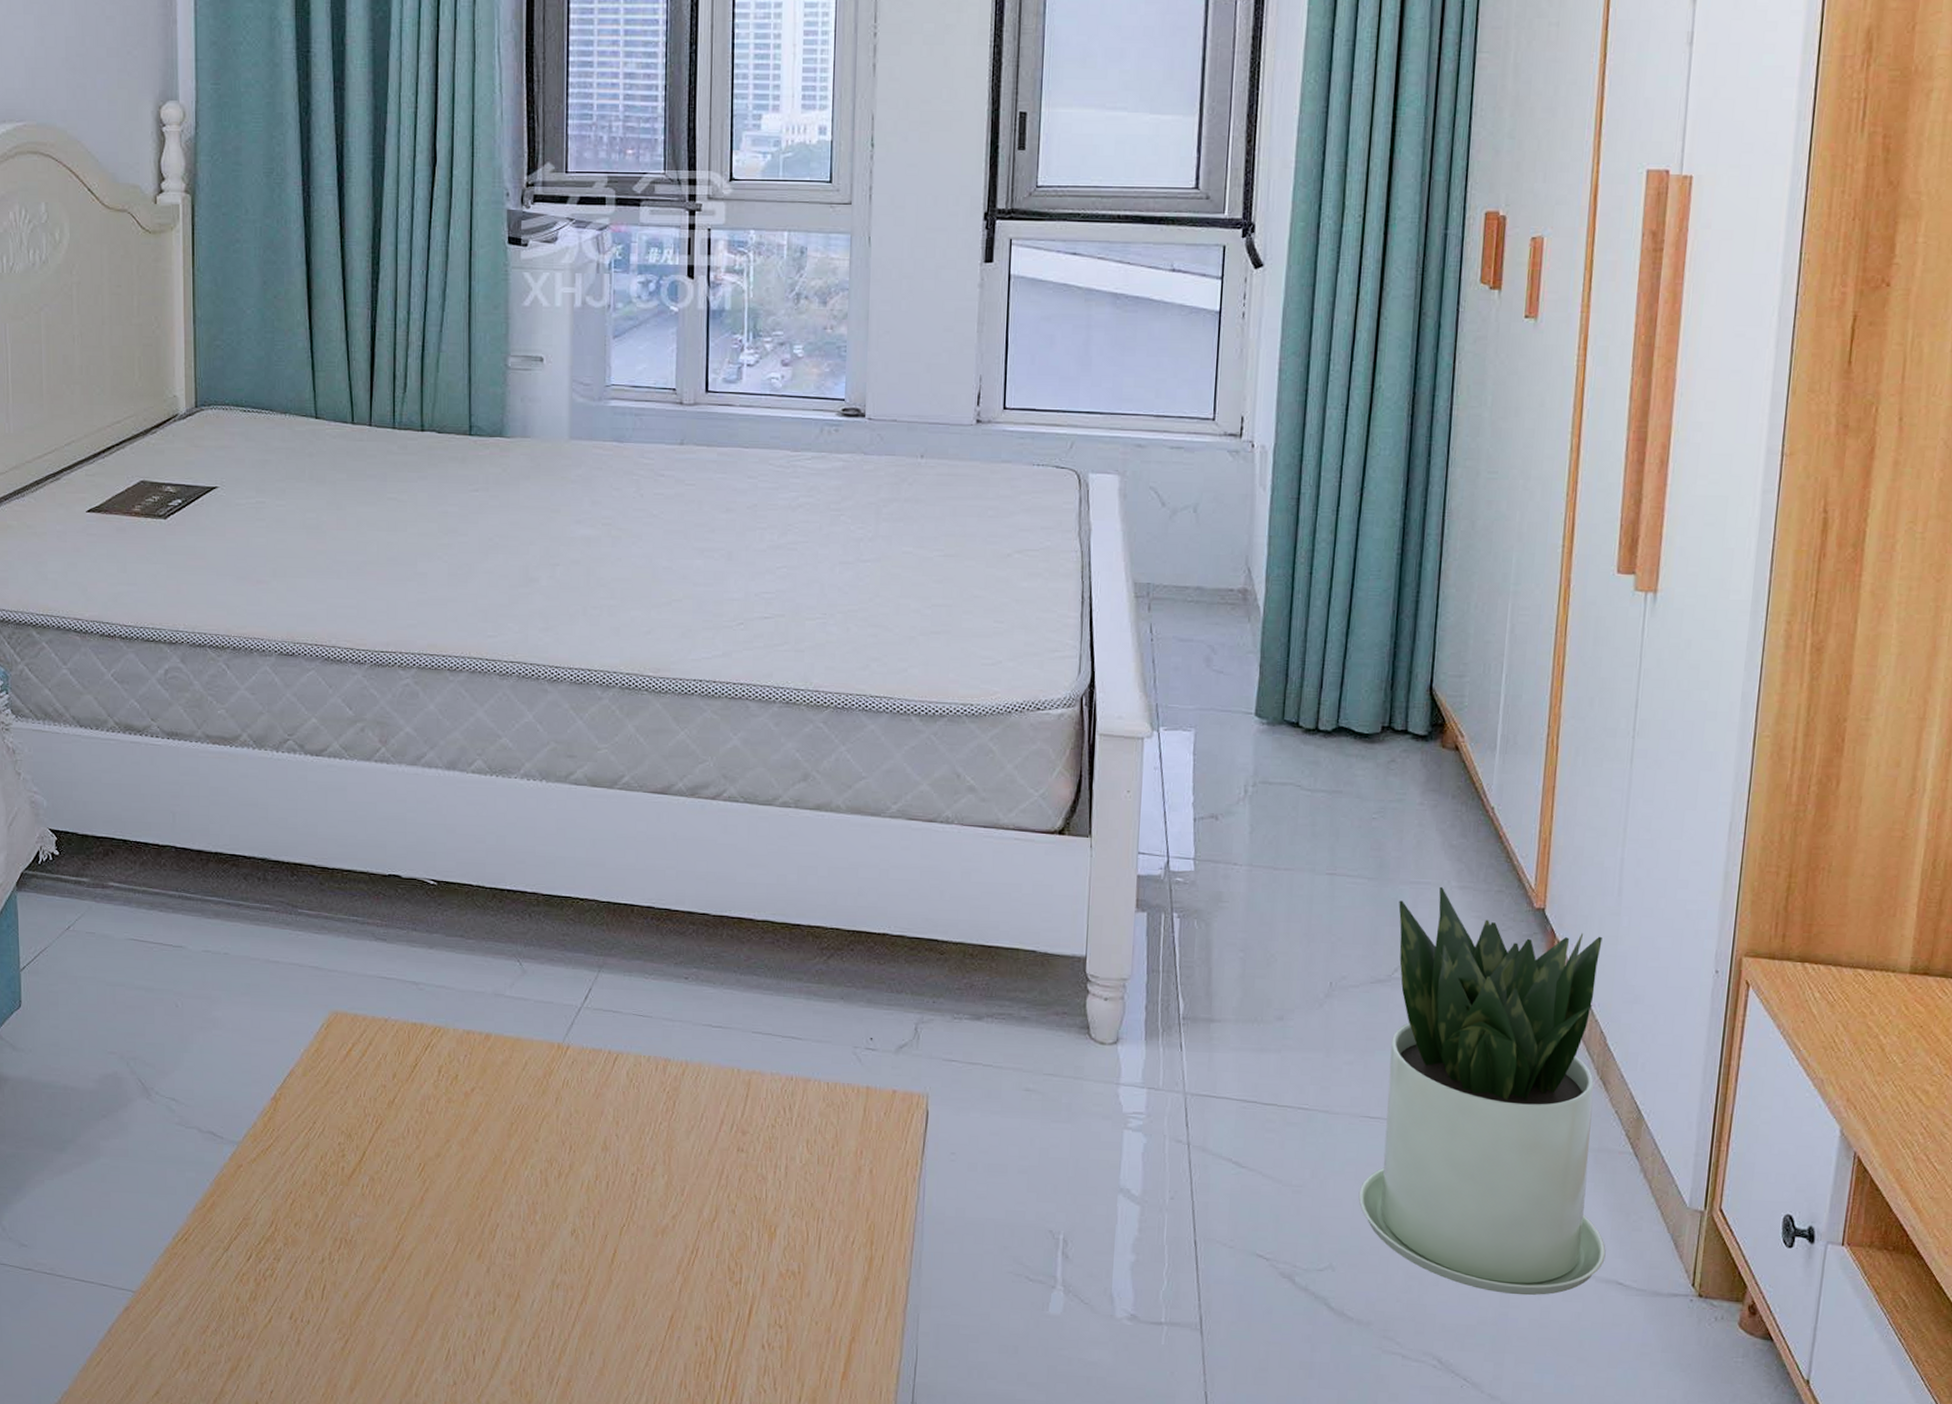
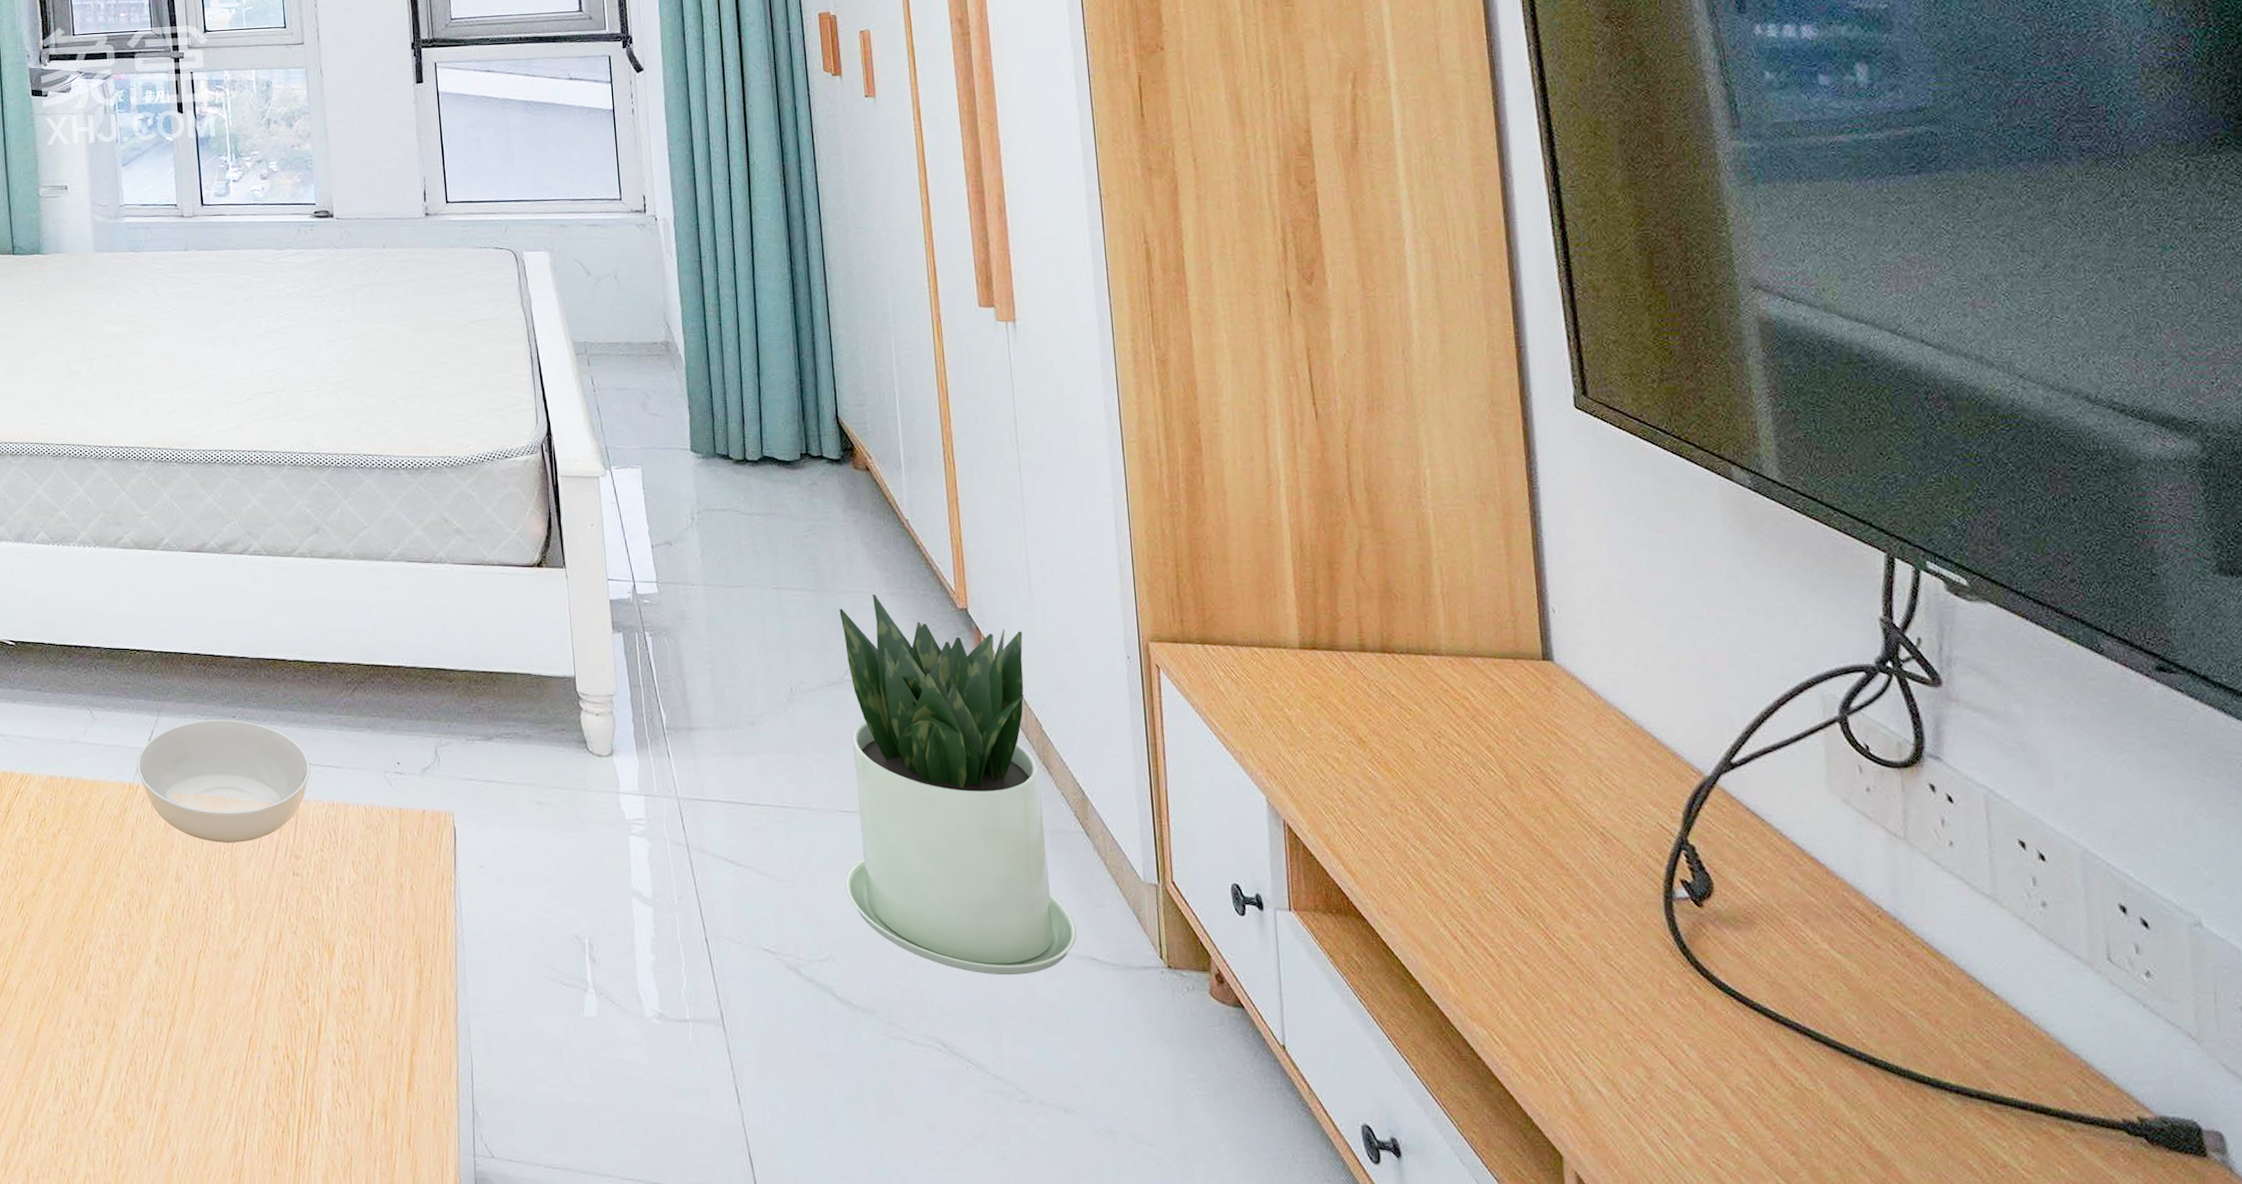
bowl: none [568,979,769,1113] -> present [136,719,311,843]

